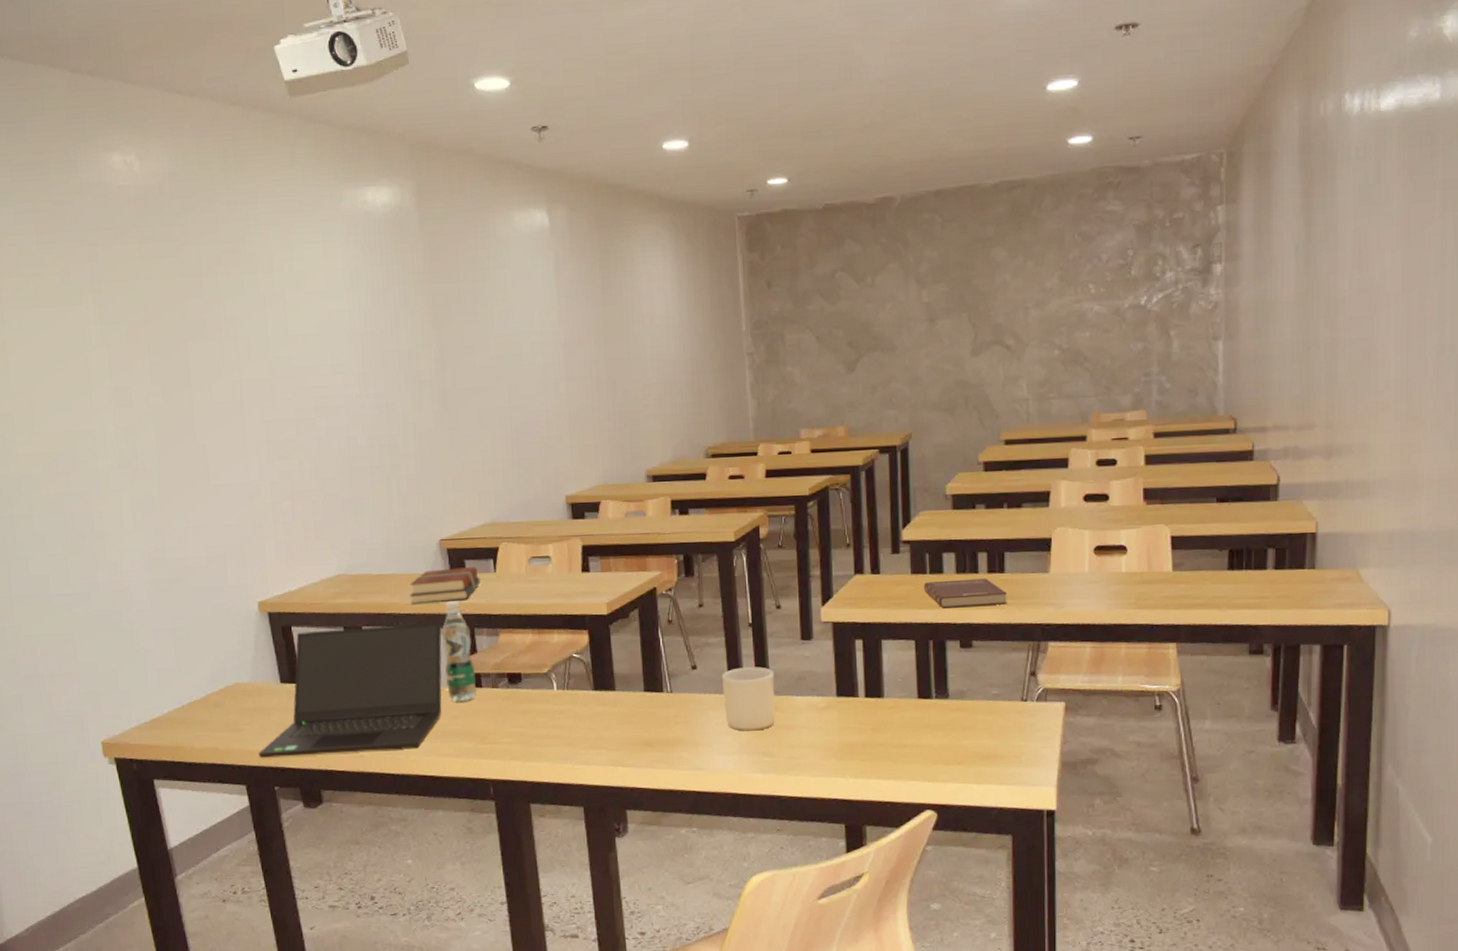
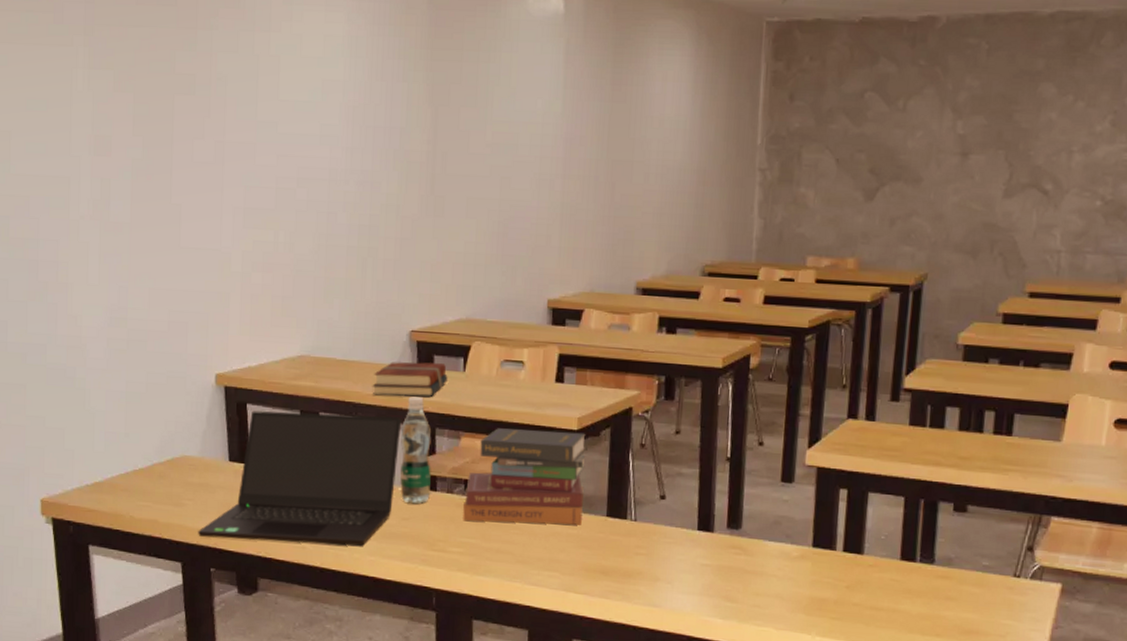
books: none [509,616,622,713] -> present [463,428,586,525]
mug: present [721,667,776,731] -> none [690,503,748,573]
book: present [924,578,1007,609] -> none [921,436,1012,470]

